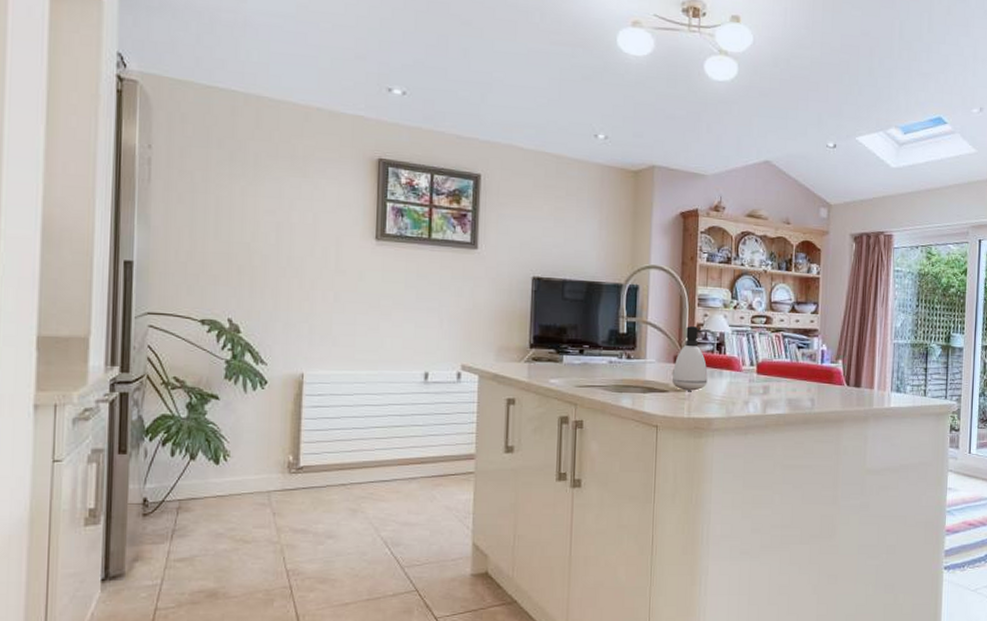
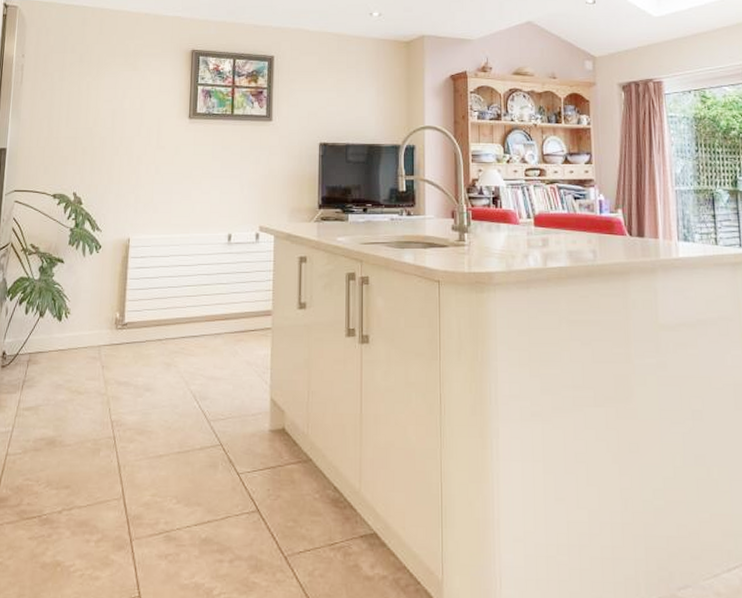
soap dispenser: present [671,326,711,391] -> none [450,182,486,245]

